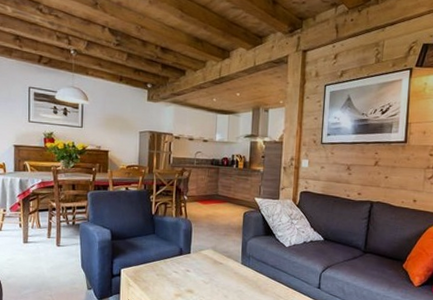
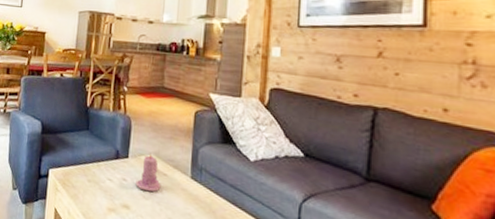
candle: none [197,248,218,278] -> present [135,153,161,192]

